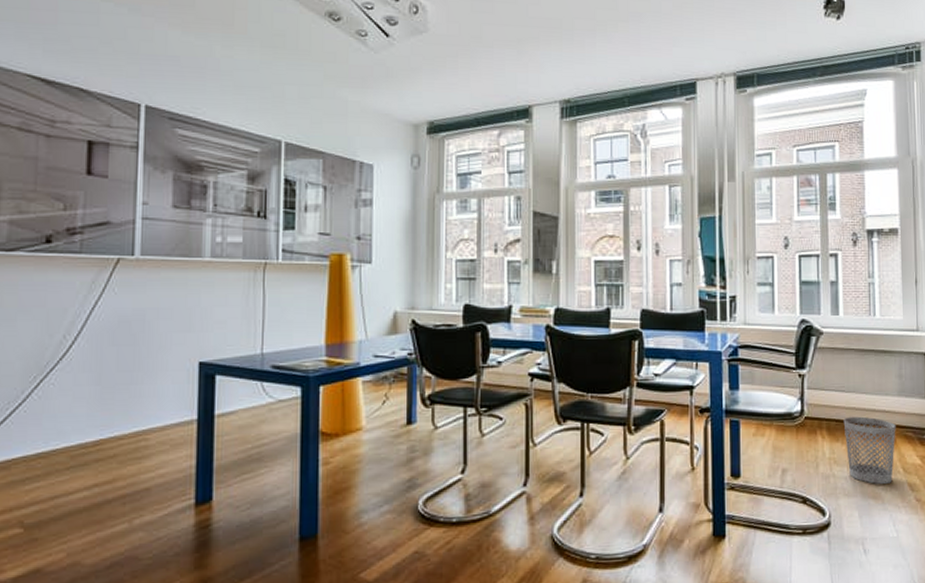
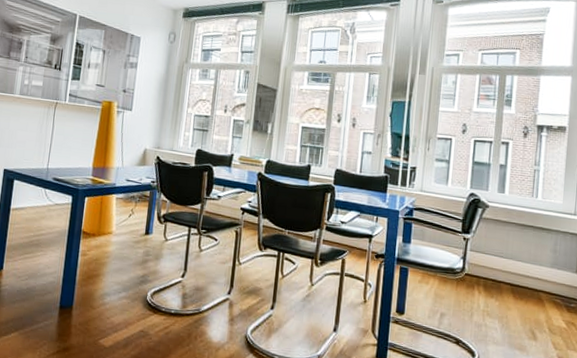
wastebasket: present [843,416,896,484] -> none [499,278,546,340]

